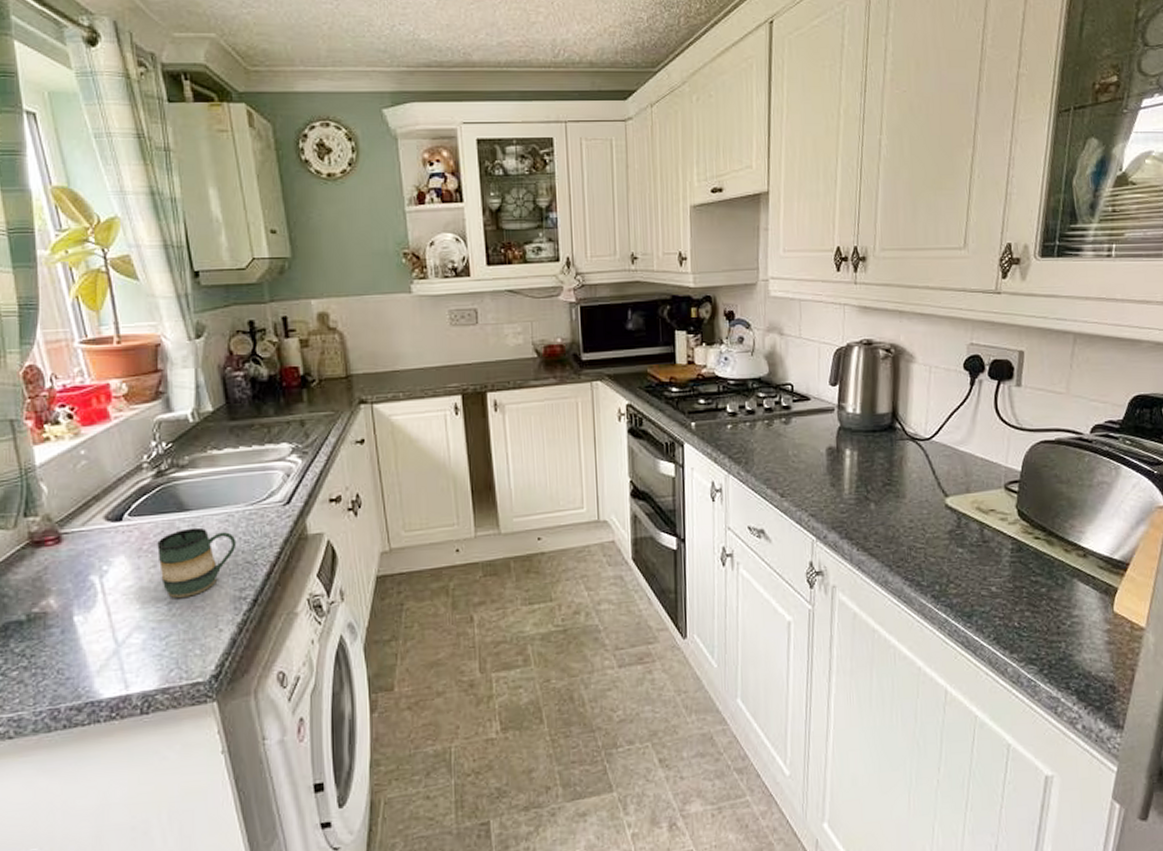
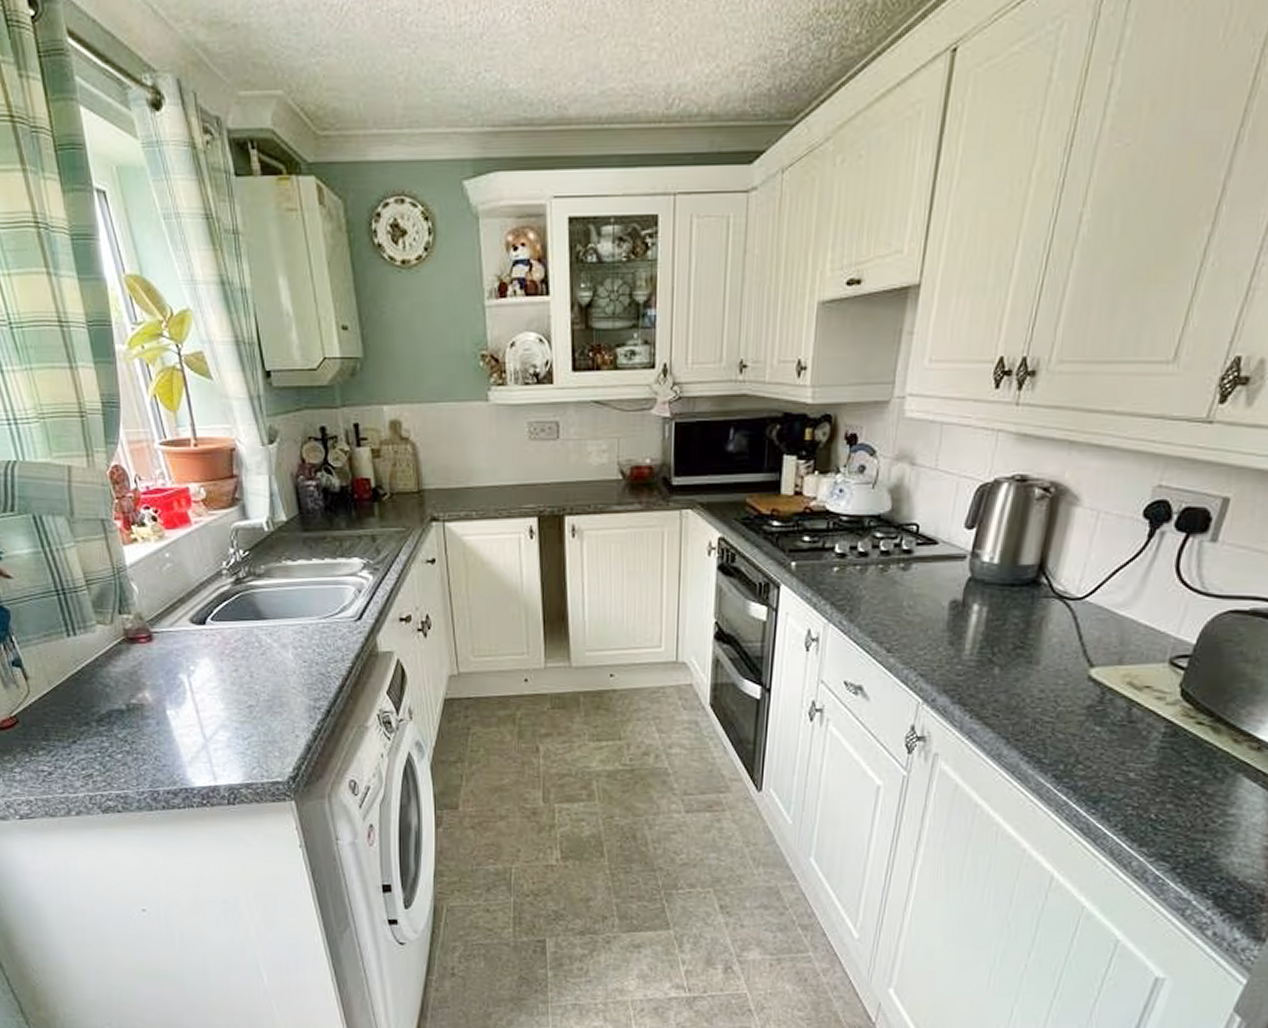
mug: present [157,527,237,599] -> none [238,636,311,703]

